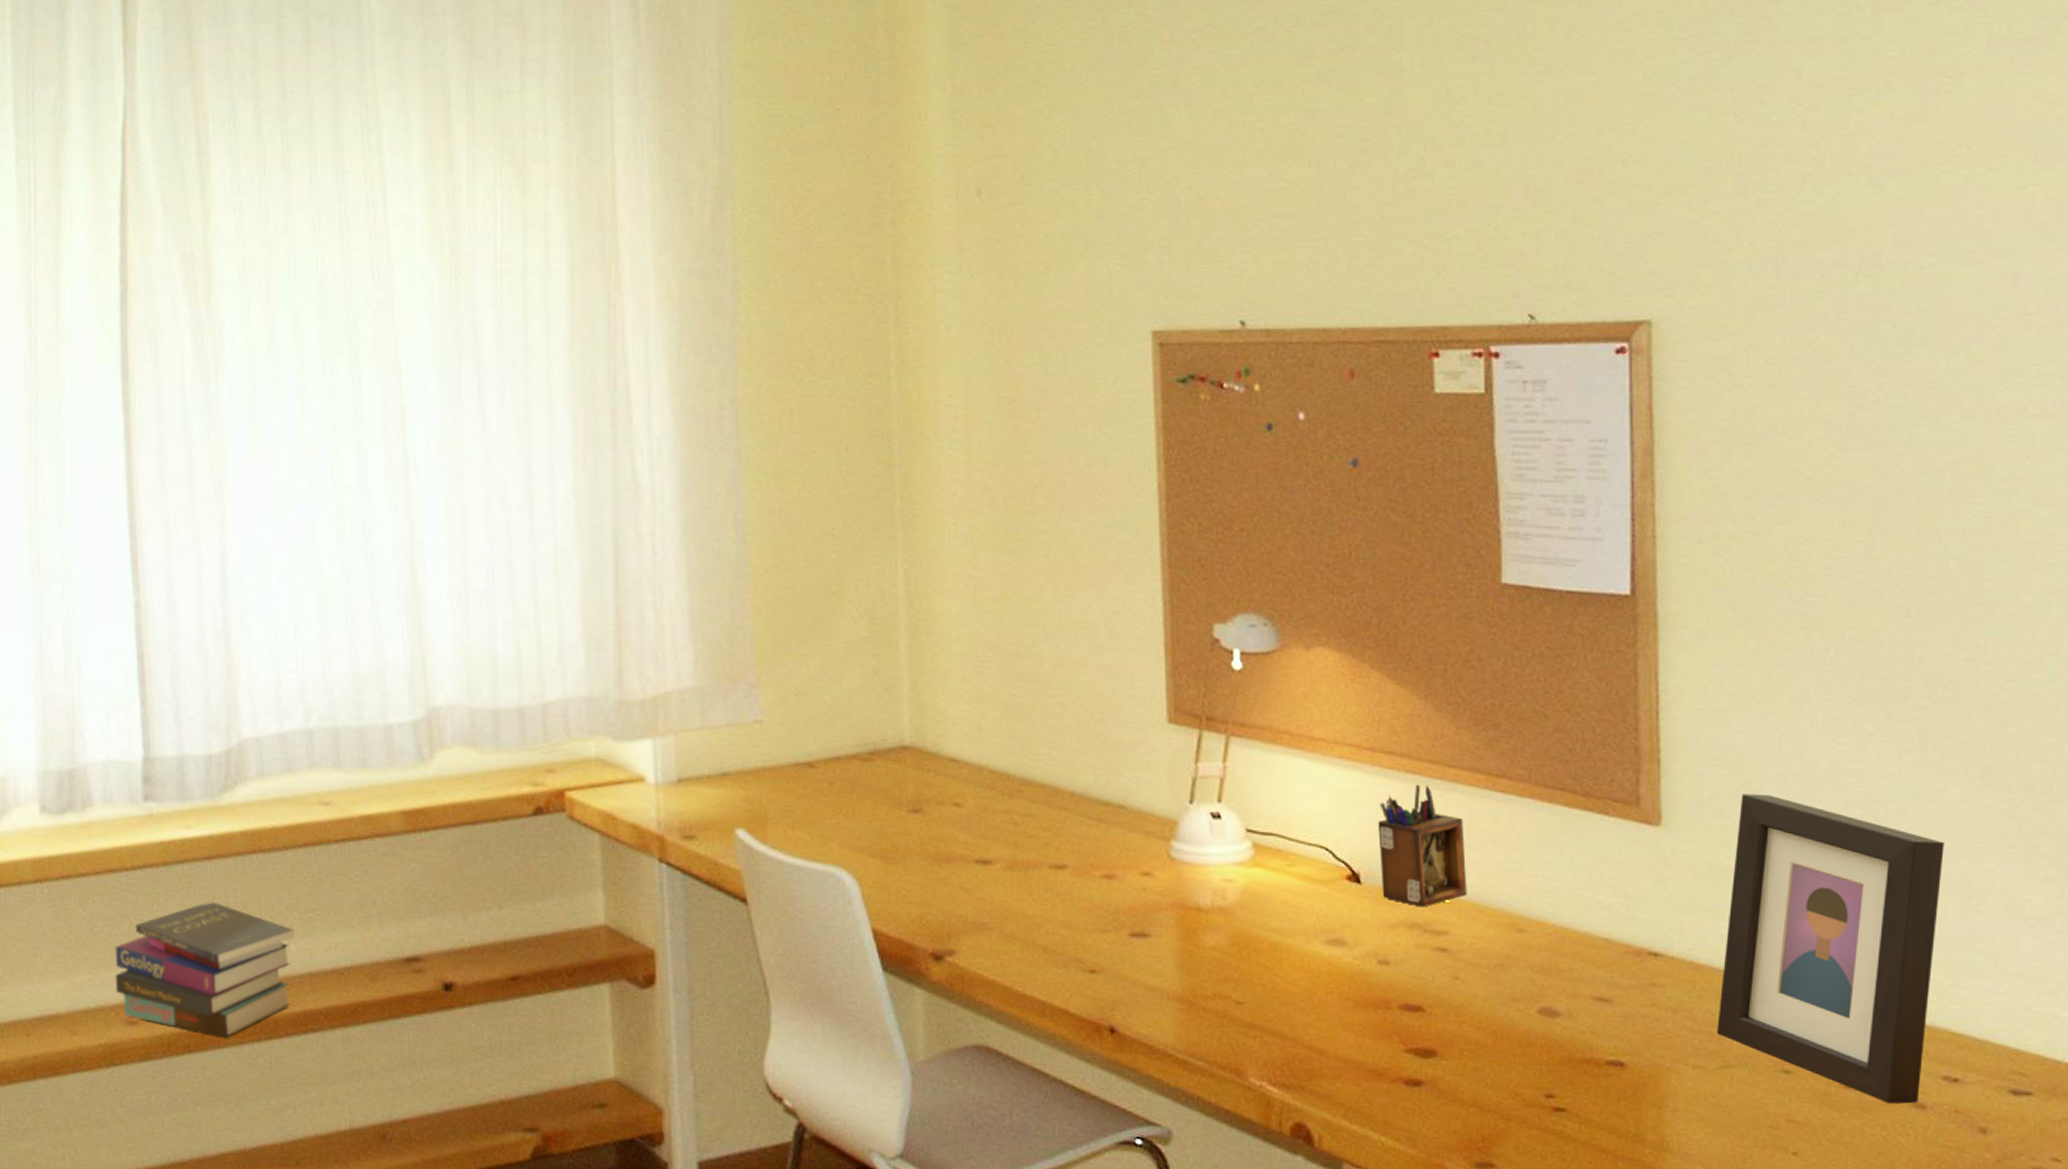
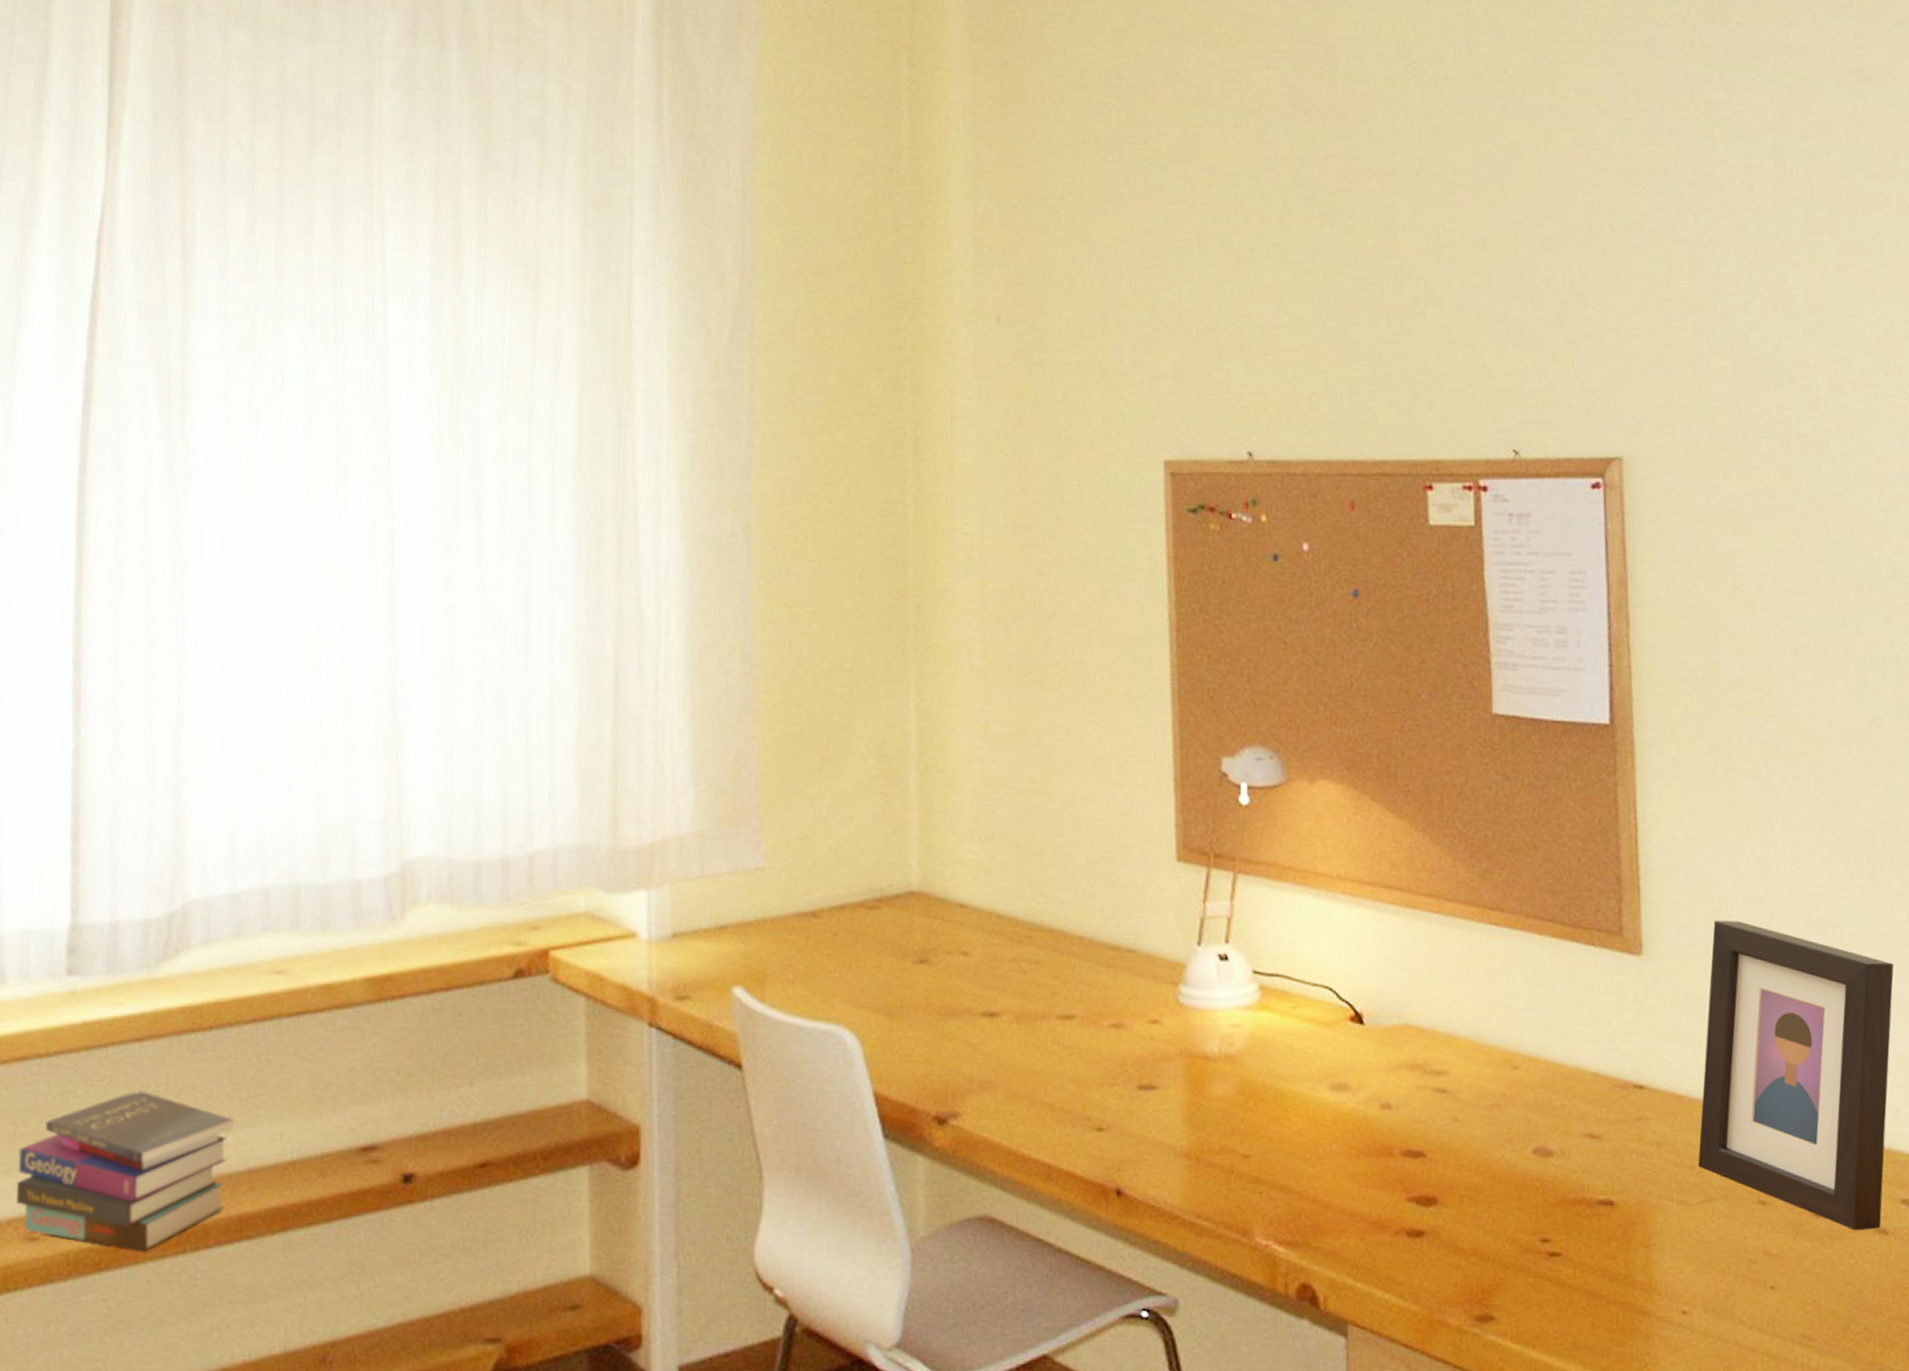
desk organizer: present [1378,784,1467,907] -> none [1380,919,1465,1047]

